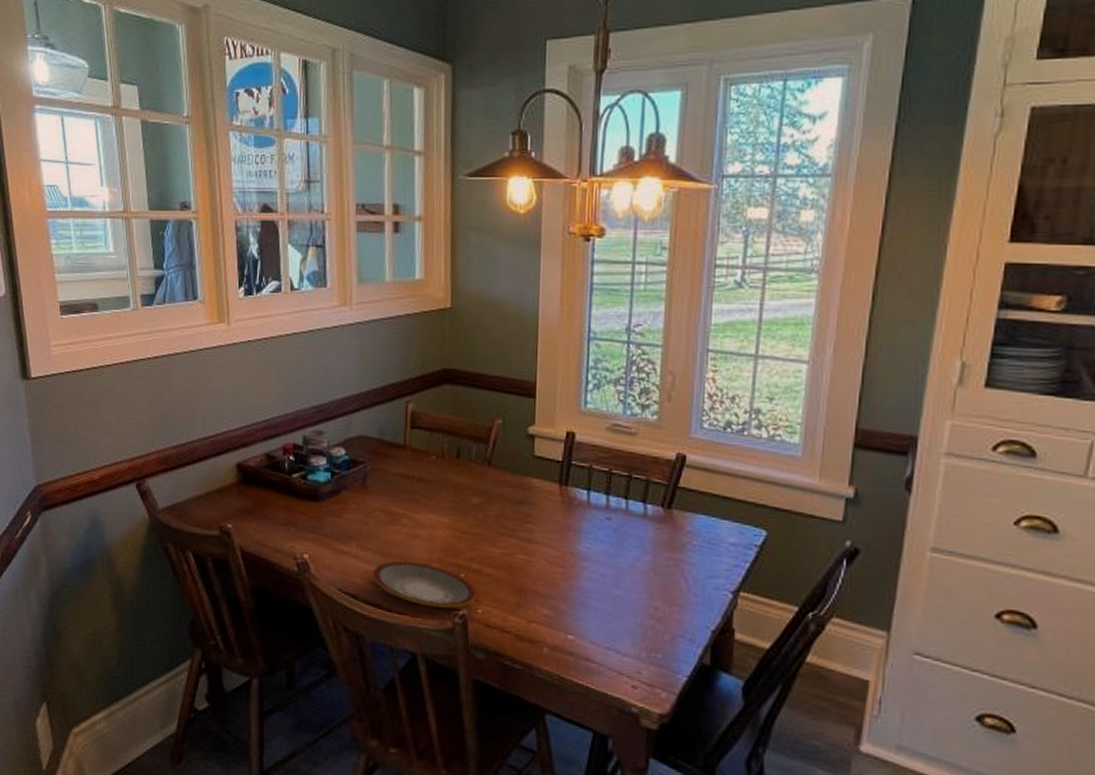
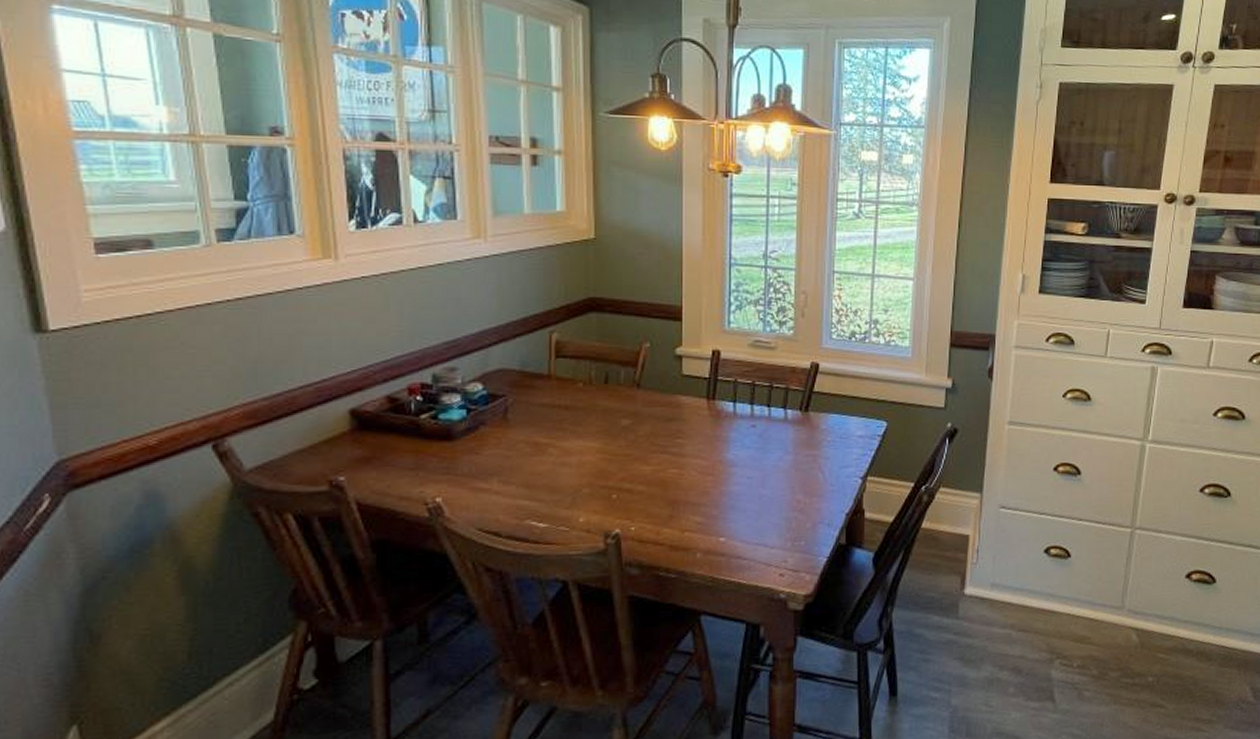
plate: present [373,560,477,609] -> none [517,489,629,532]

